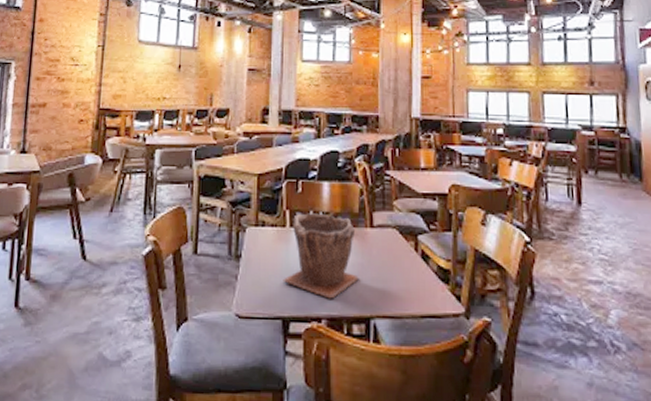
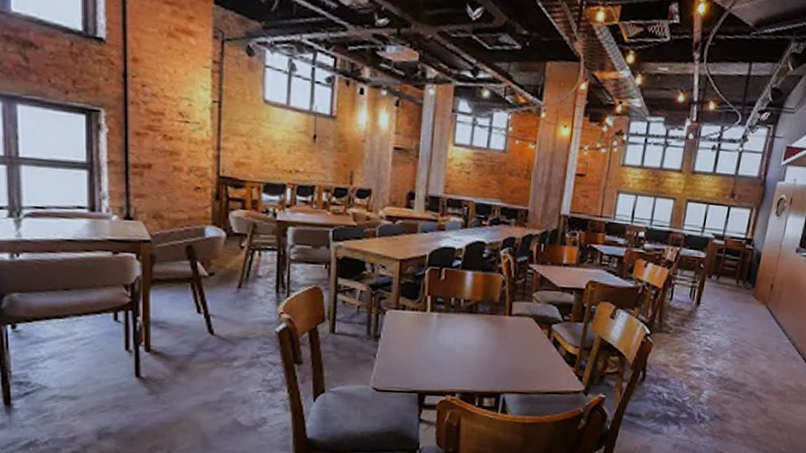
plant pot: present [283,213,359,299] -> none [420,299,495,377]

